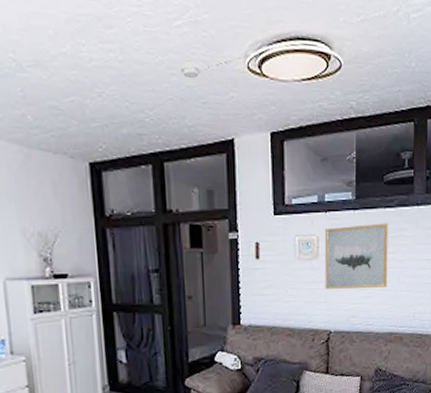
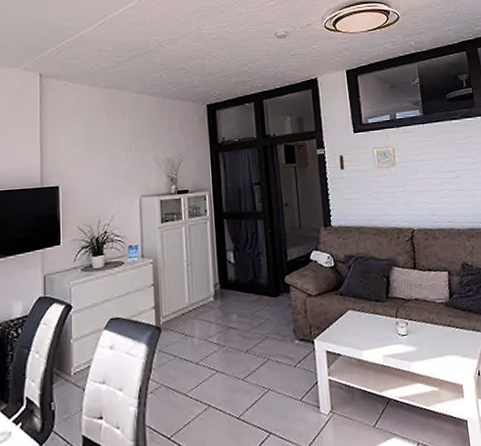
wall art: present [324,223,388,289] -> none [398,132,463,192]

